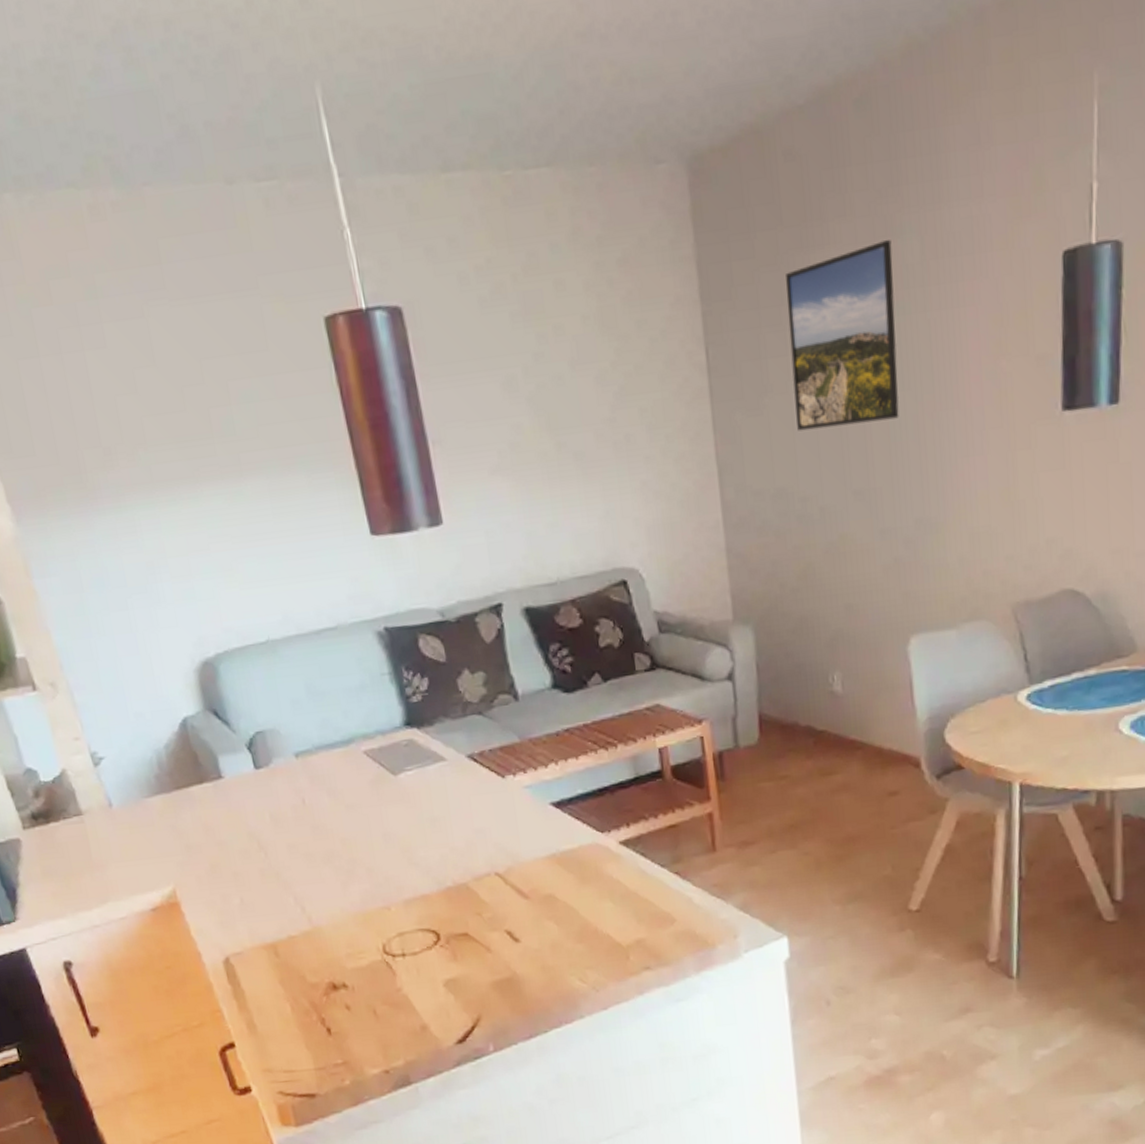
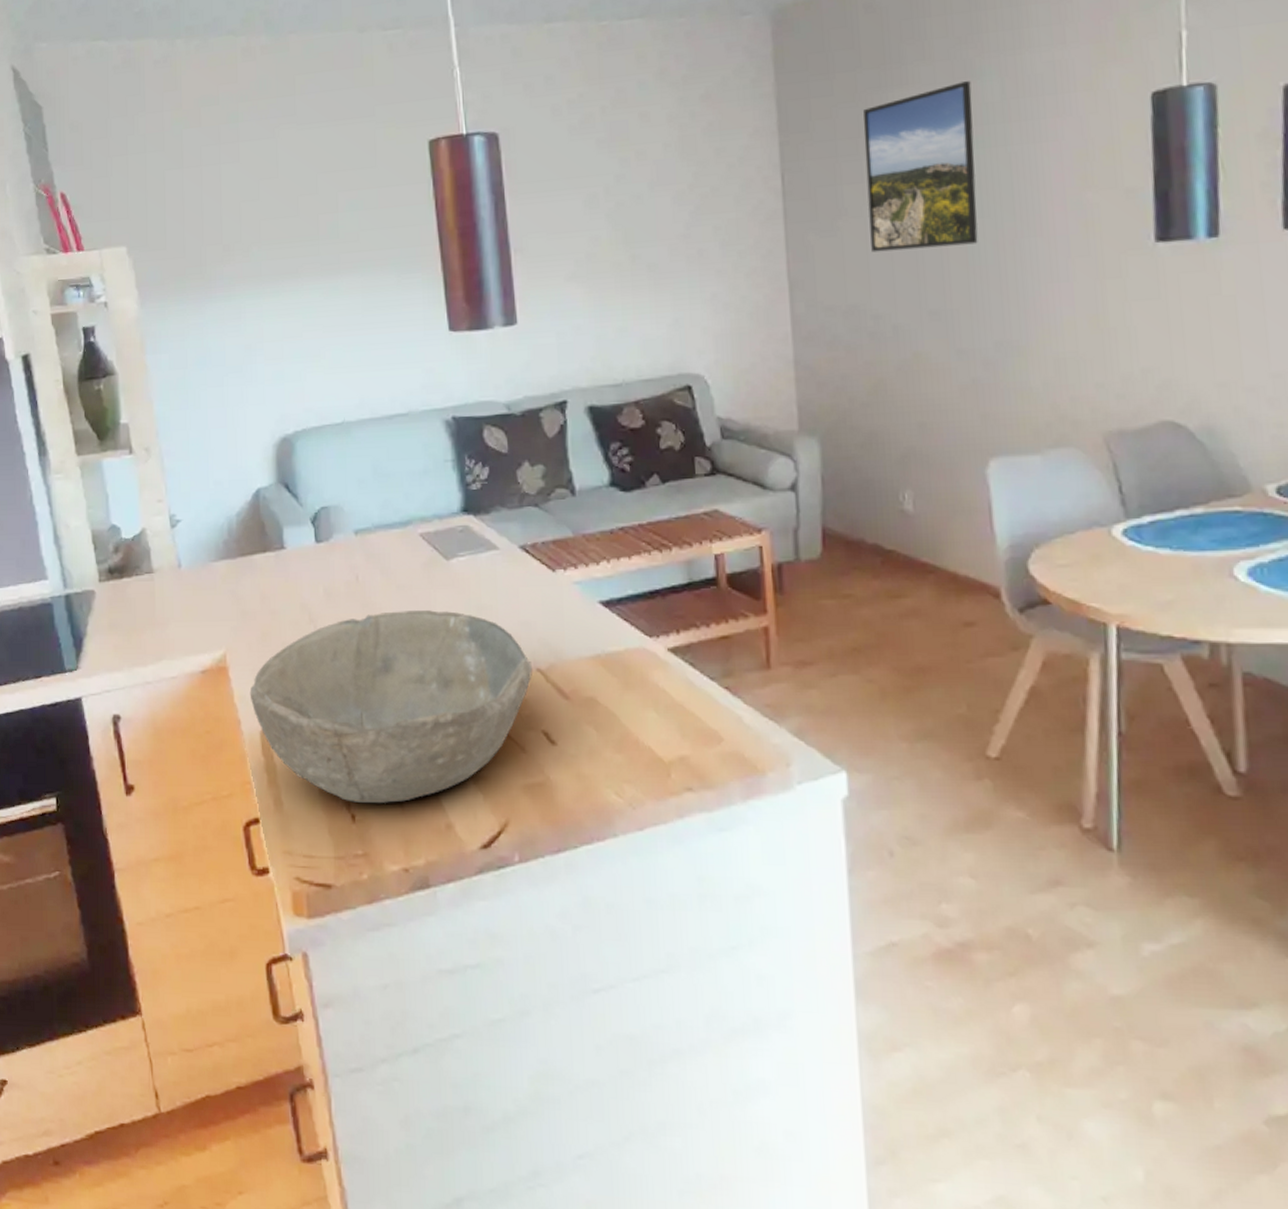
bowl: none [206,826,491,1017] -> present [249,610,532,803]

